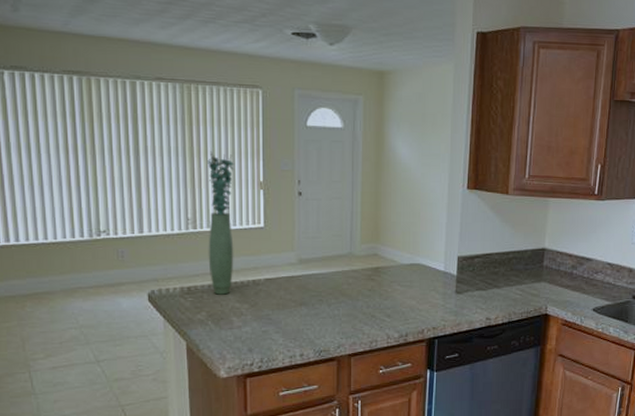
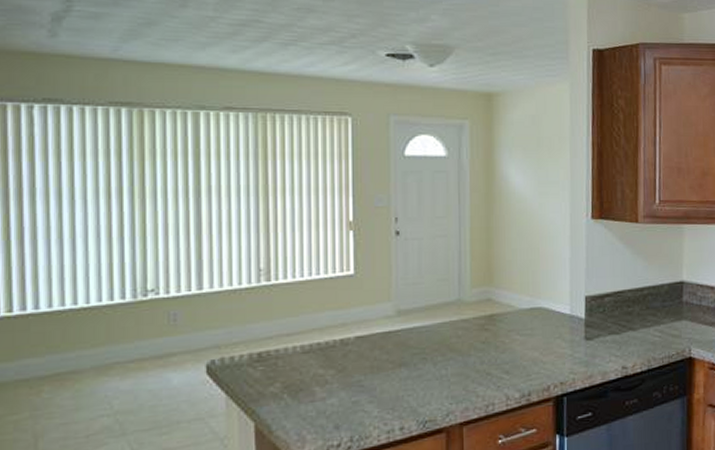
vase: present [208,151,234,295] -> none [284,188,318,361]

